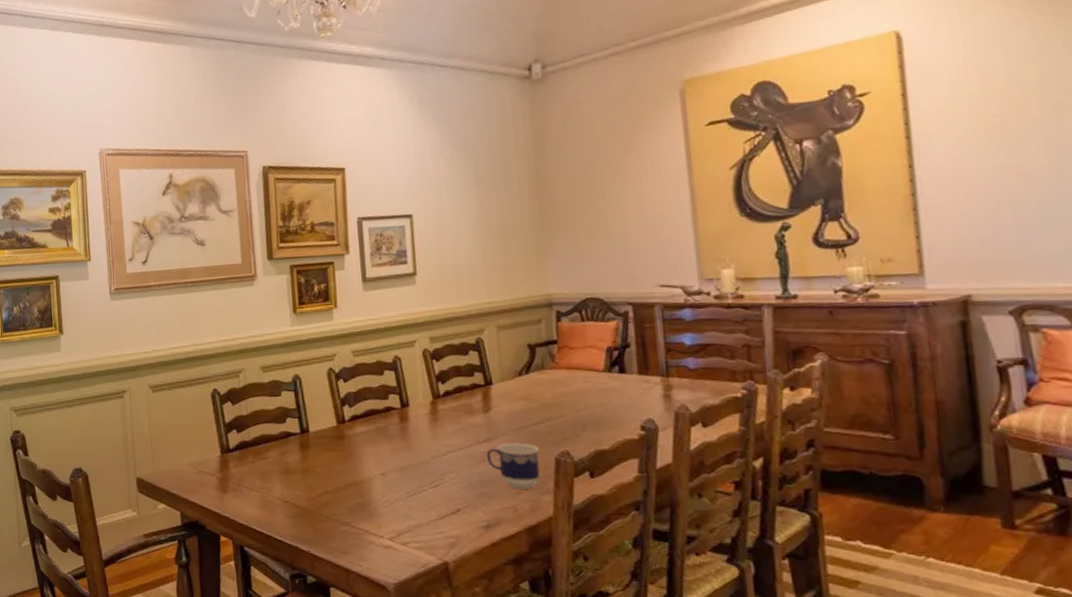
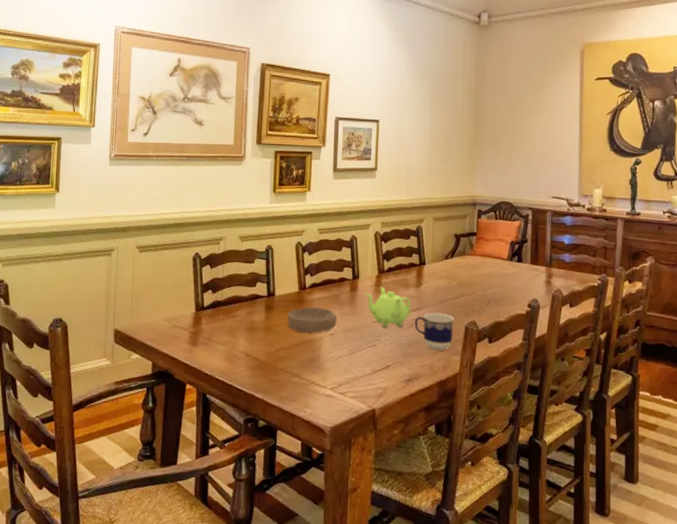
bowl: none [327,443,388,473] -> present [288,307,337,333]
teapot: none [419,415,482,463] -> present [365,287,412,327]

